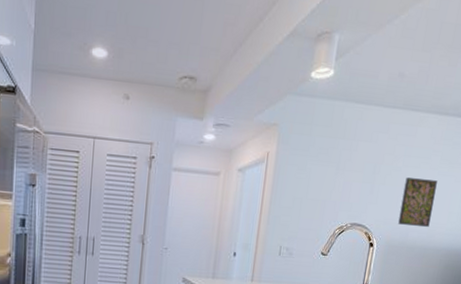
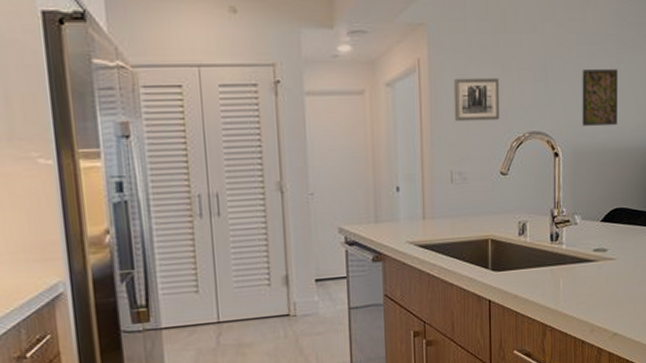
wall art: none [290,171,333,210] -> present [453,77,500,122]

